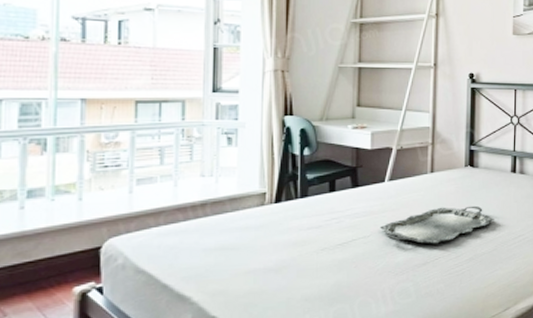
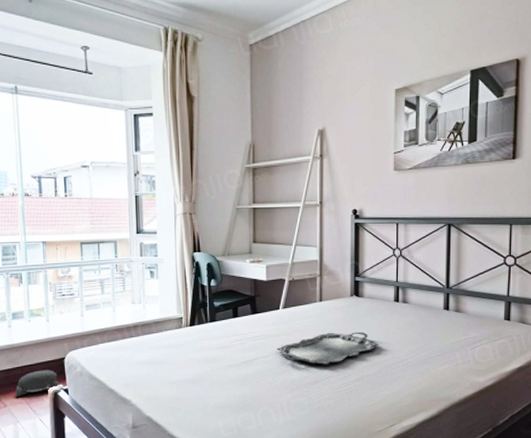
plush toy: none [22,263,91,301] -> present [15,370,60,396]

